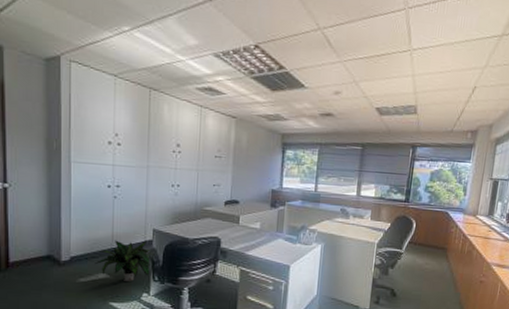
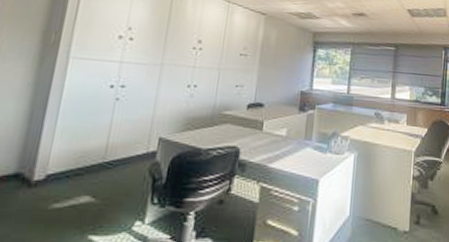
potted plant: present [95,240,152,281] -> none [77,152,153,206]

